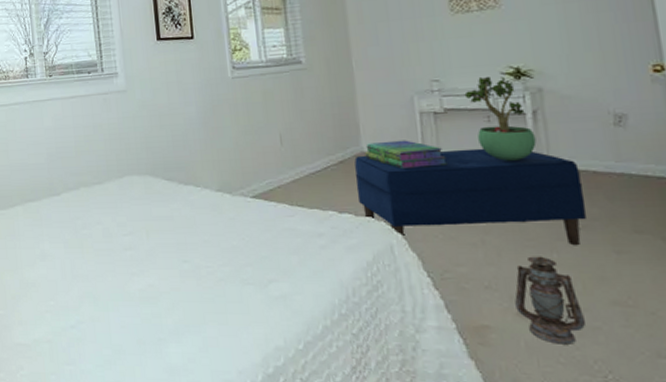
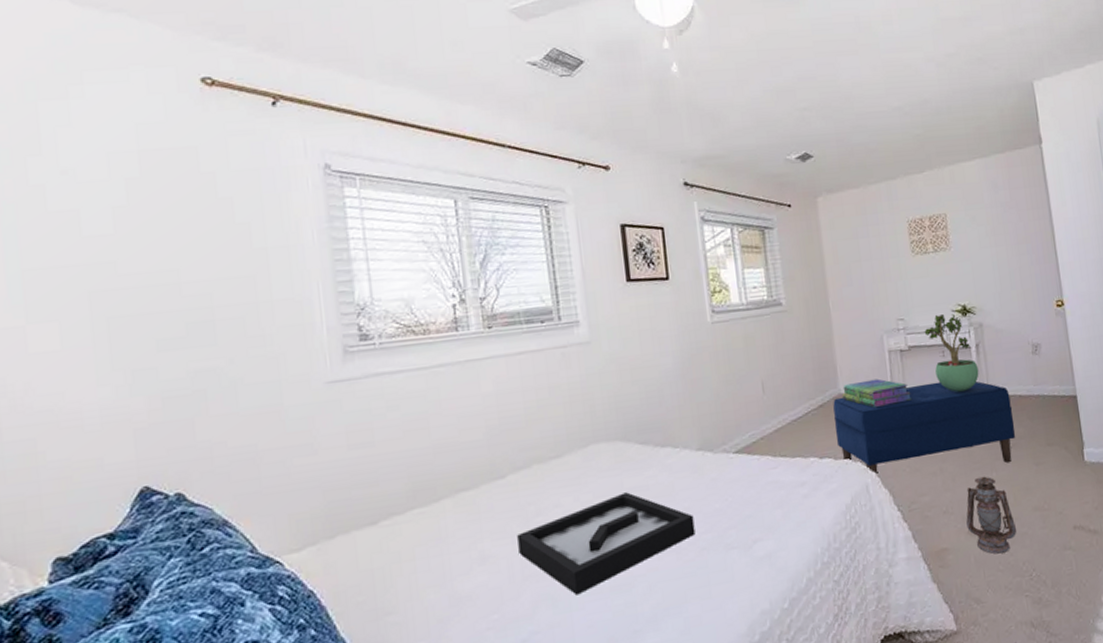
decorative tray: none [68,220,214,299] -> present [517,492,696,596]

